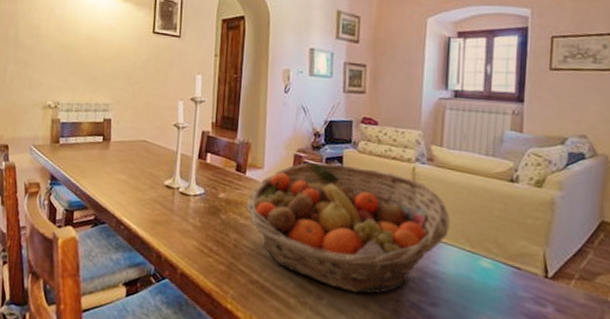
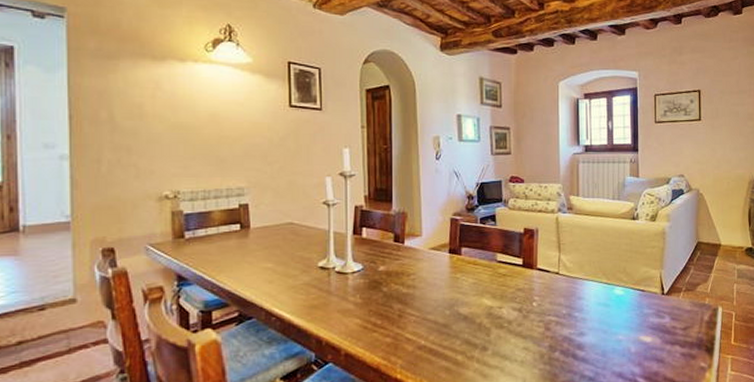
fruit basket: present [246,162,450,294] -> none [408,223,589,338]

